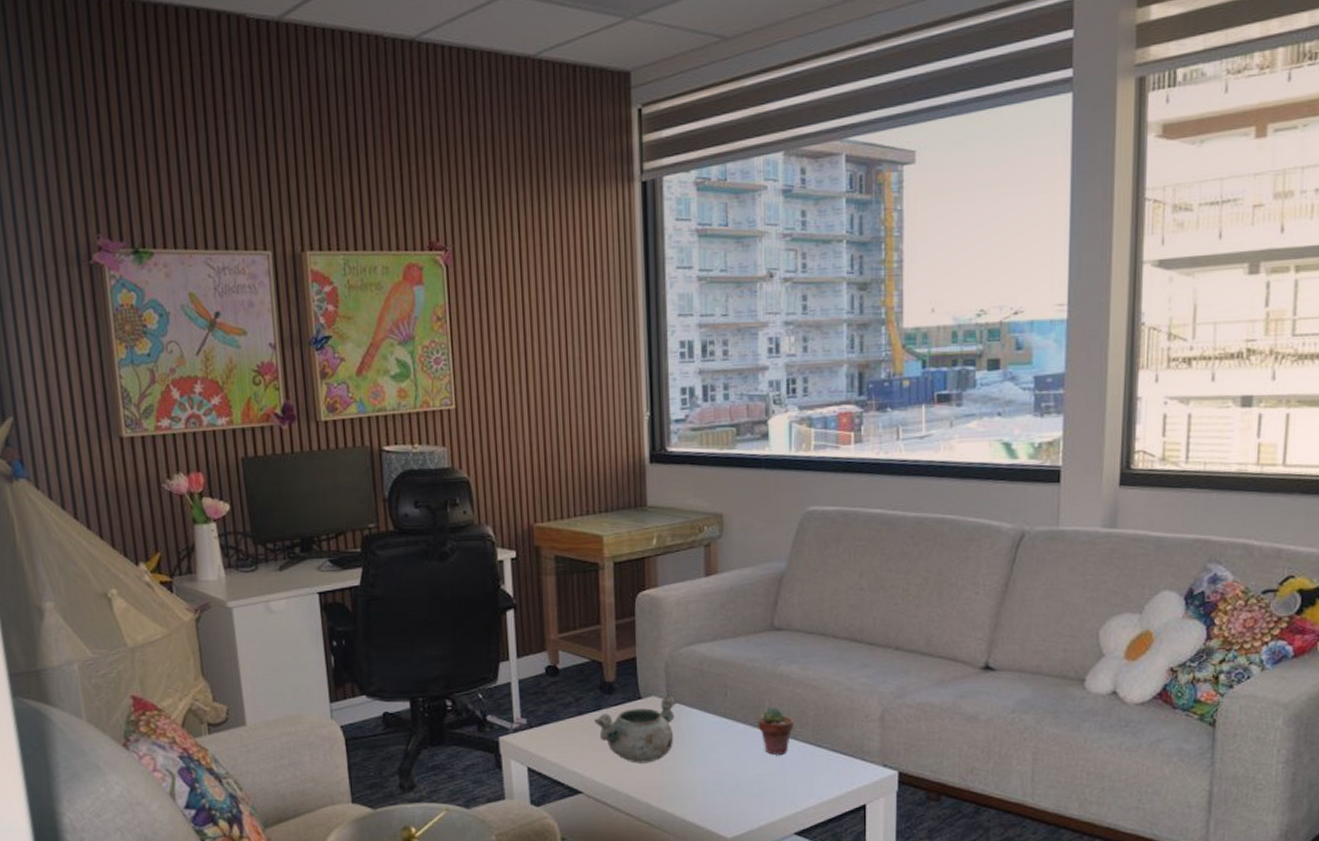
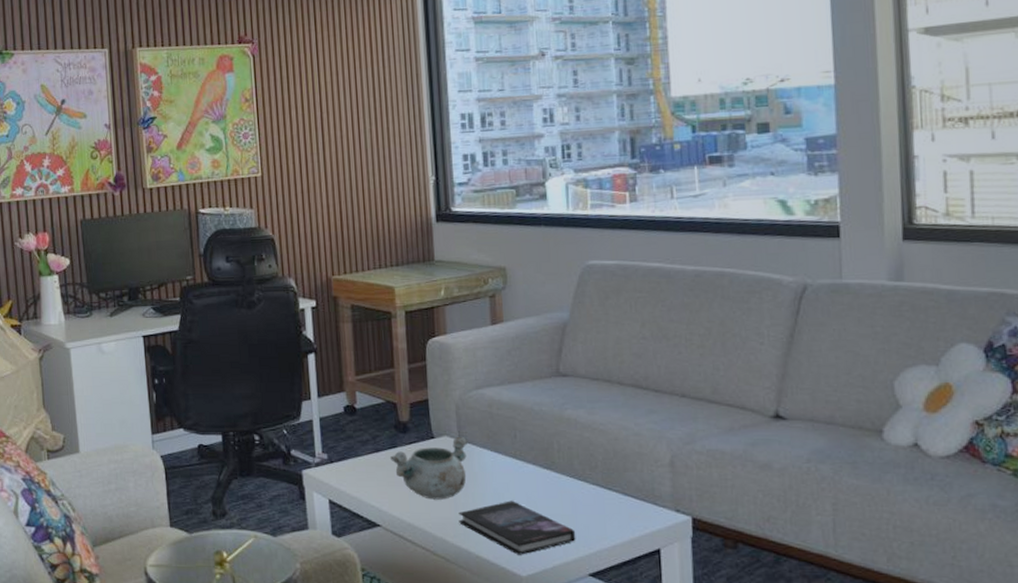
book: none [664,761,783,817] -> present [458,500,576,555]
potted succulent: present [758,707,793,756] -> none [547,450,583,497]

